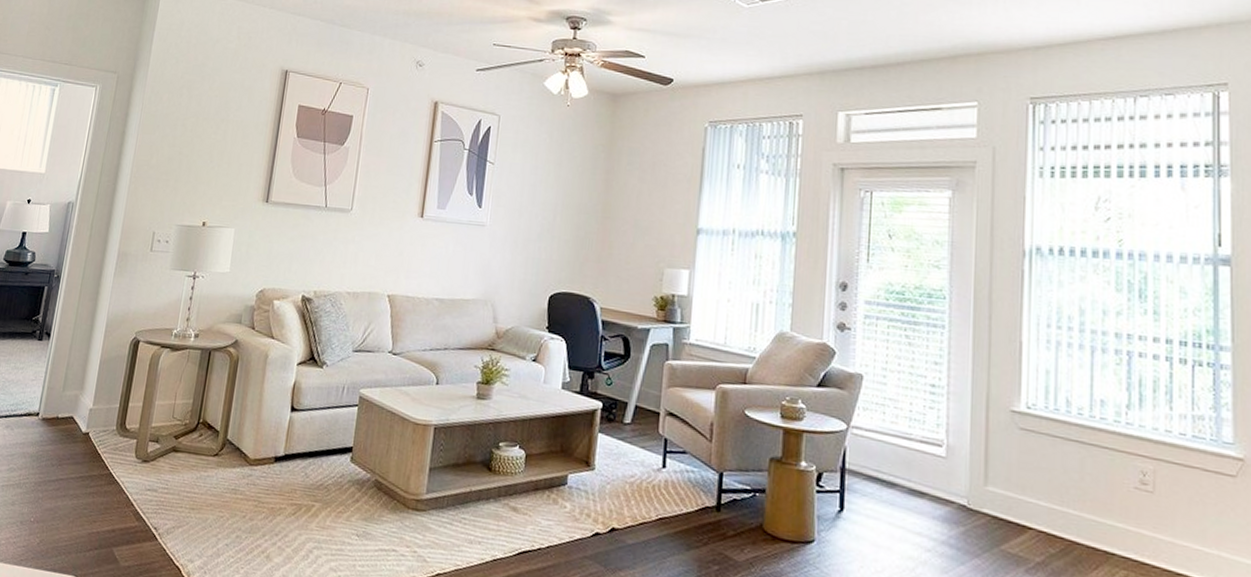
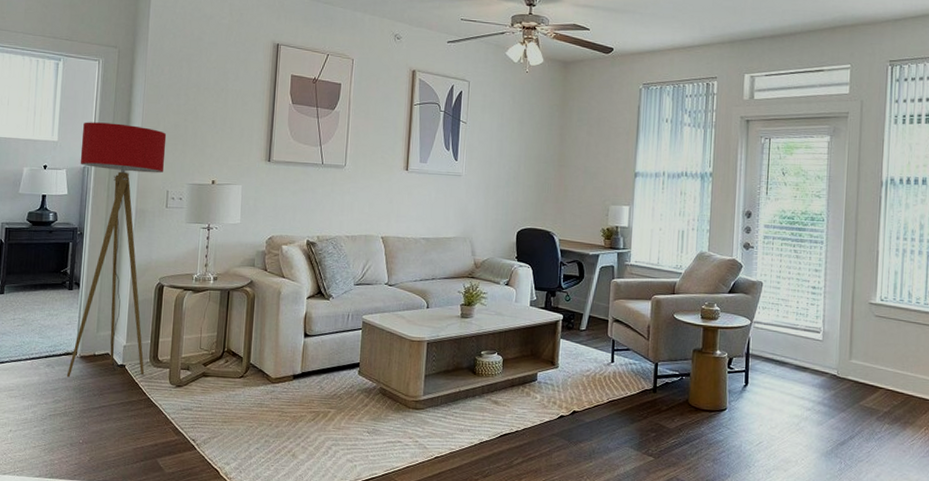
floor lamp: none [25,153,159,444] -> present [66,122,167,378]

